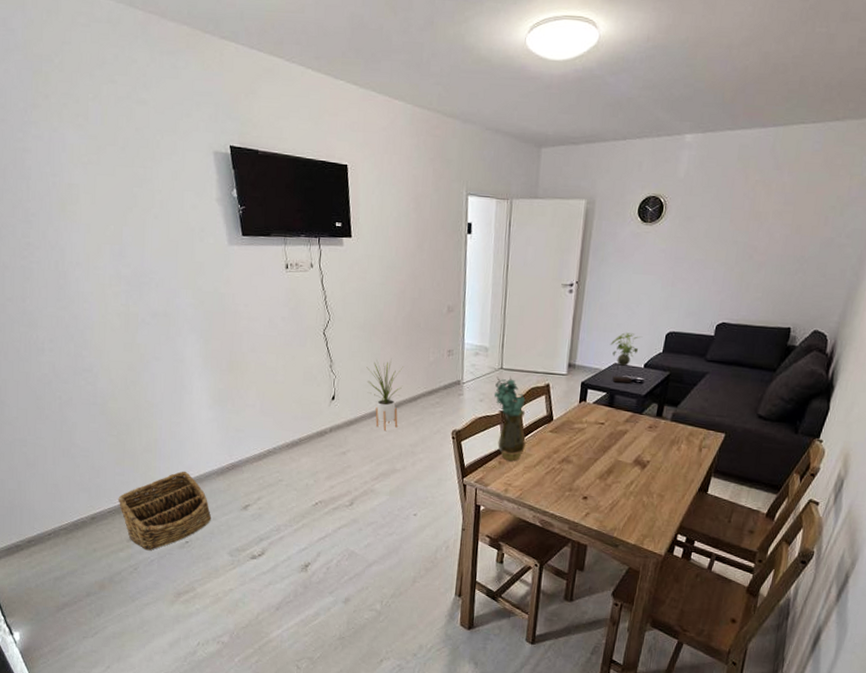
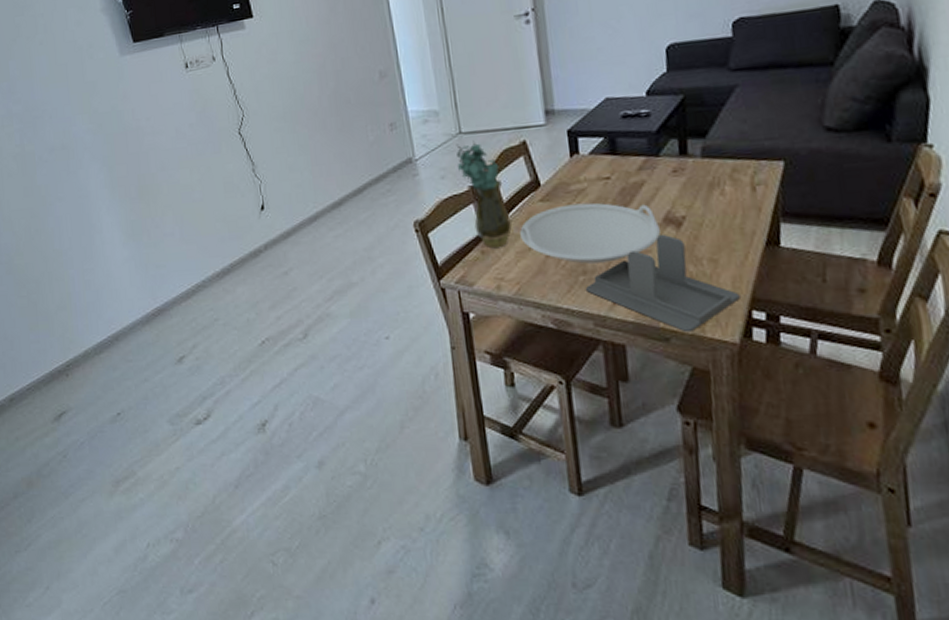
basket: present [118,471,212,551] -> none [36,326,143,432]
house plant: present [366,359,403,432] -> none [295,148,345,238]
bowl: none [530,438,630,485] -> present [520,202,661,264]
napkin holder: none [568,471,672,543] -> present [585,234,740,333]
plant: present [610,332,642,384] -> none [593,55,635,122]

